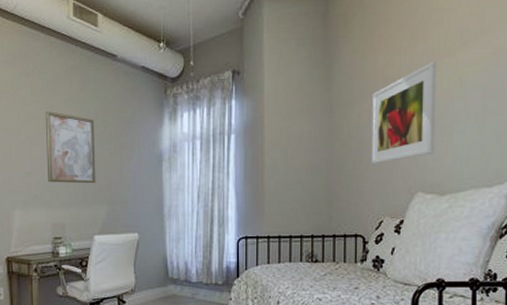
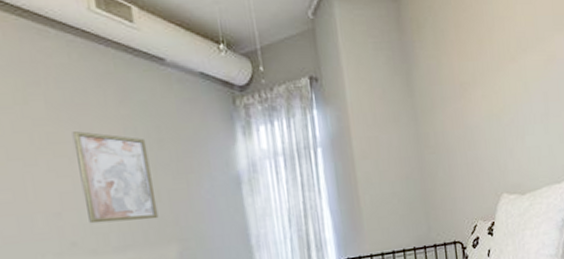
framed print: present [371,62,437,164] -> none [452,67,513,170]

